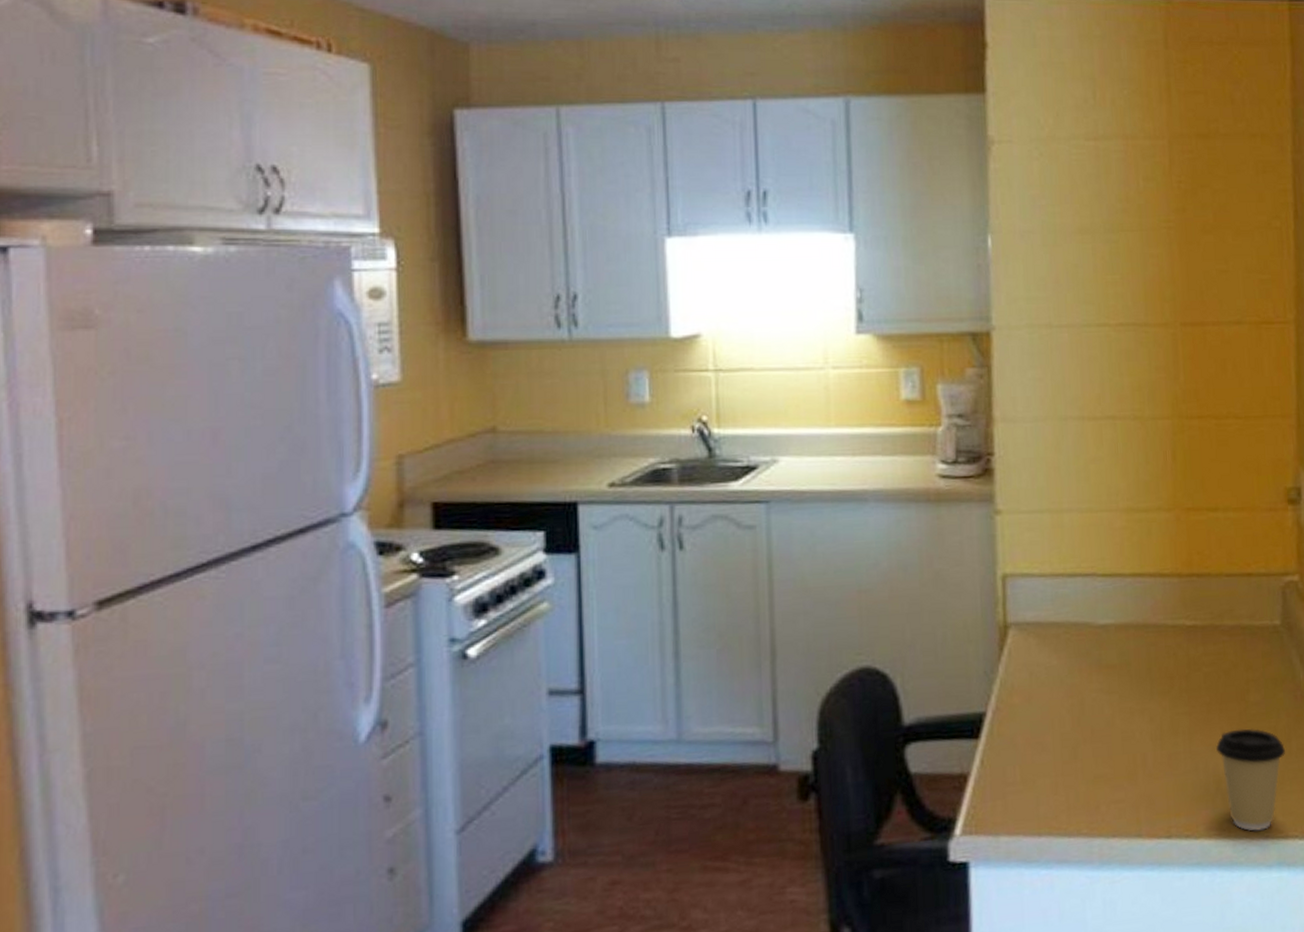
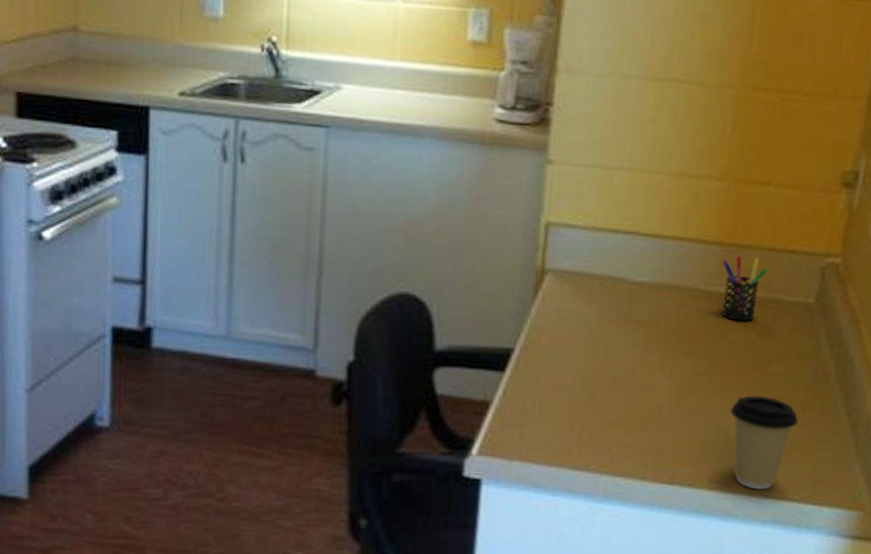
pen holder: none [1183,585,1230,653] -> present [722,255,768,321]

